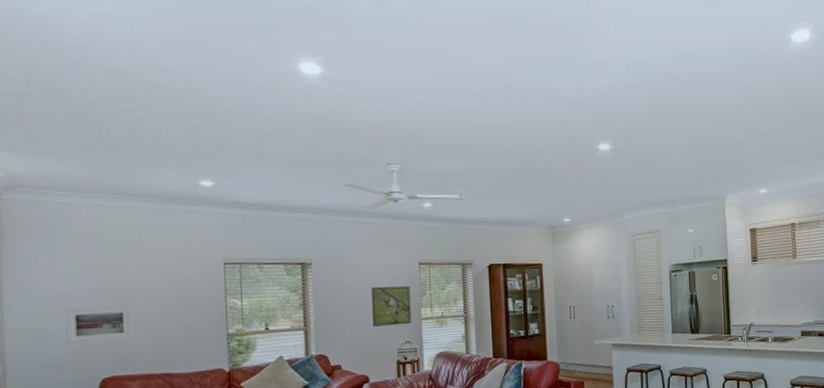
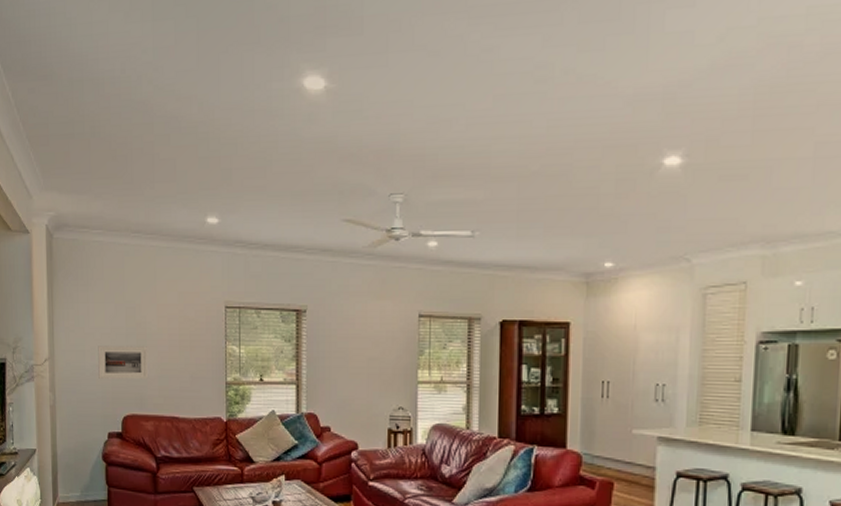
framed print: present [371,286,412,327] -> none [365,341,407,388]

